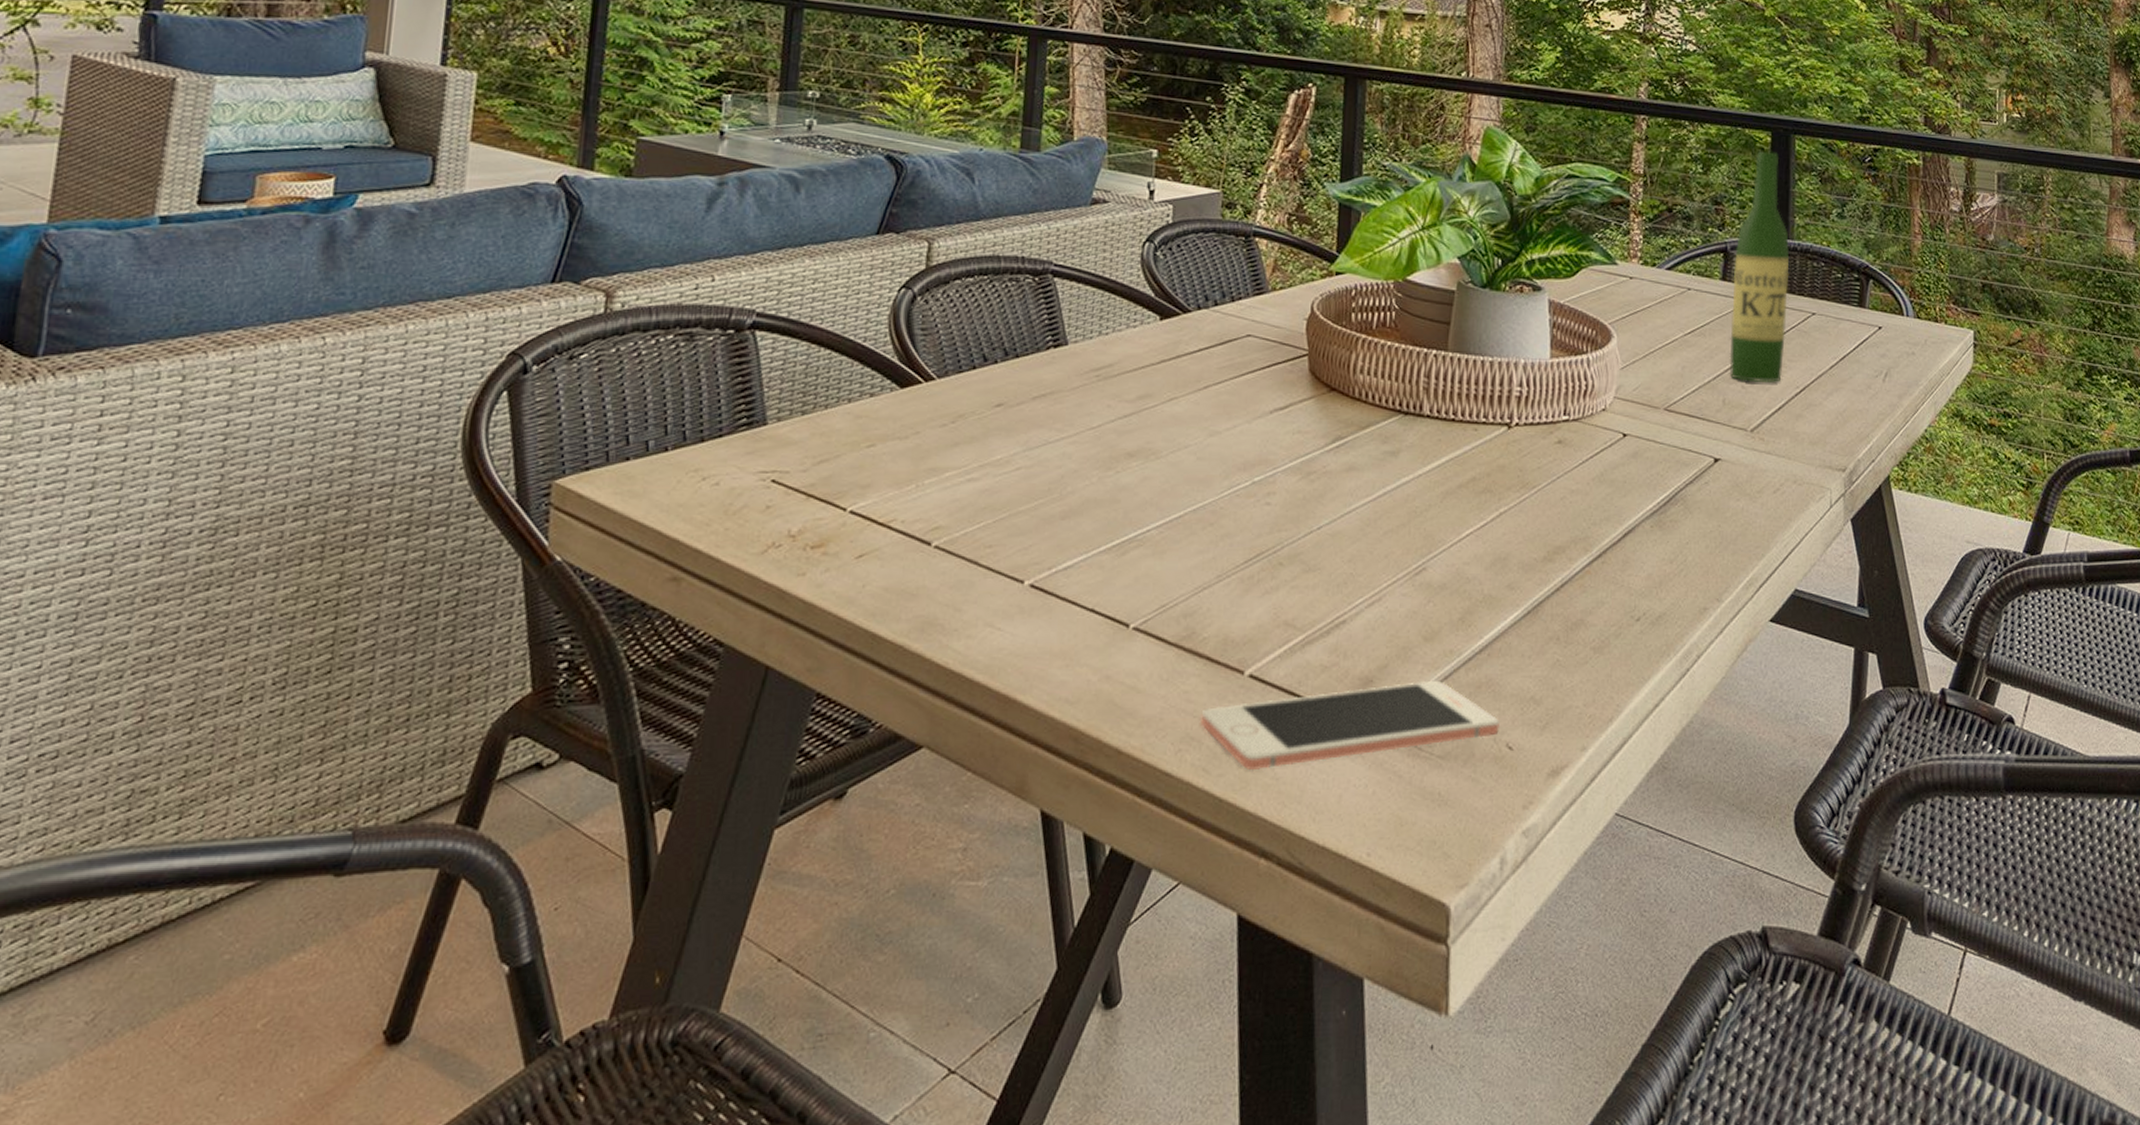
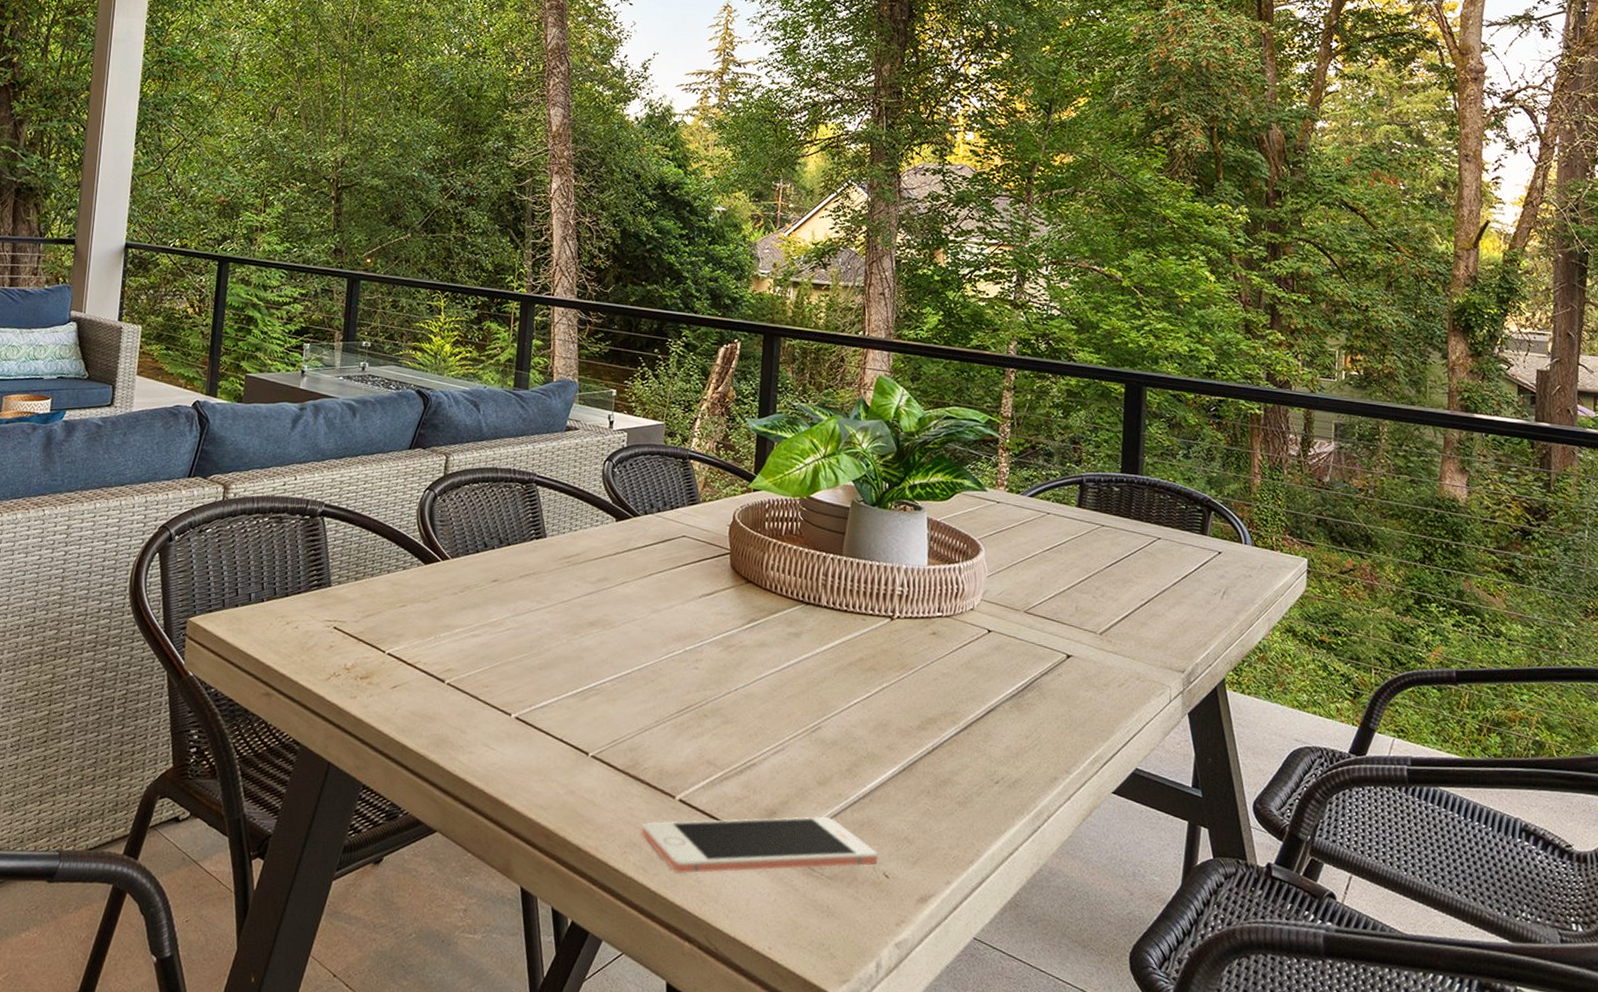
wine bottle: present [1729,151,1790,382] -> none [1082,400,1139,595]

